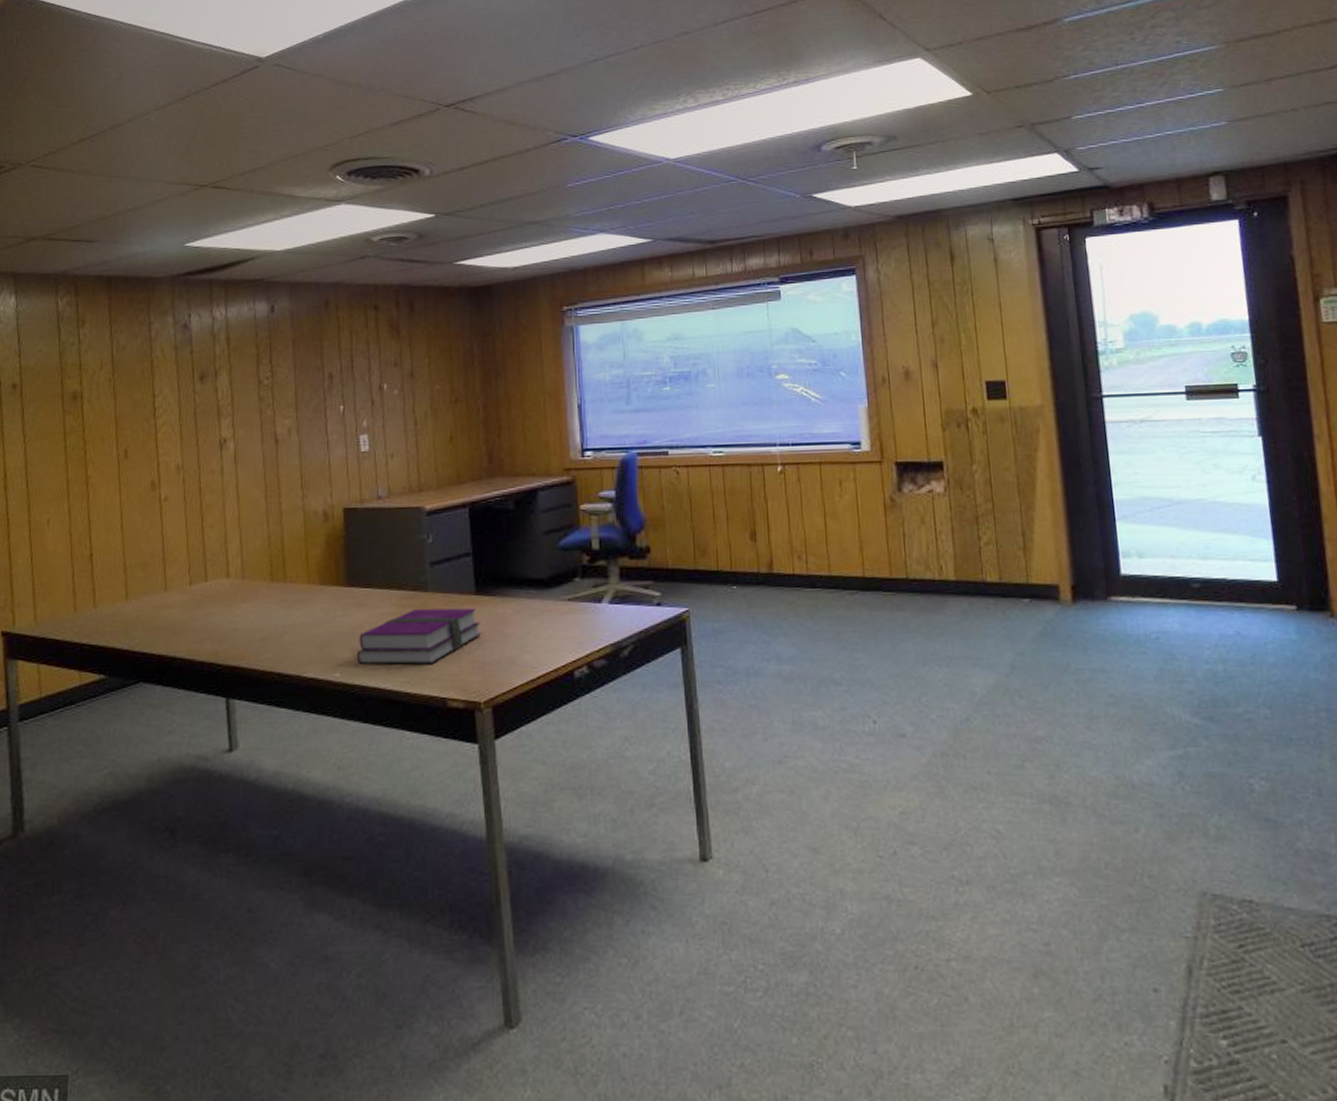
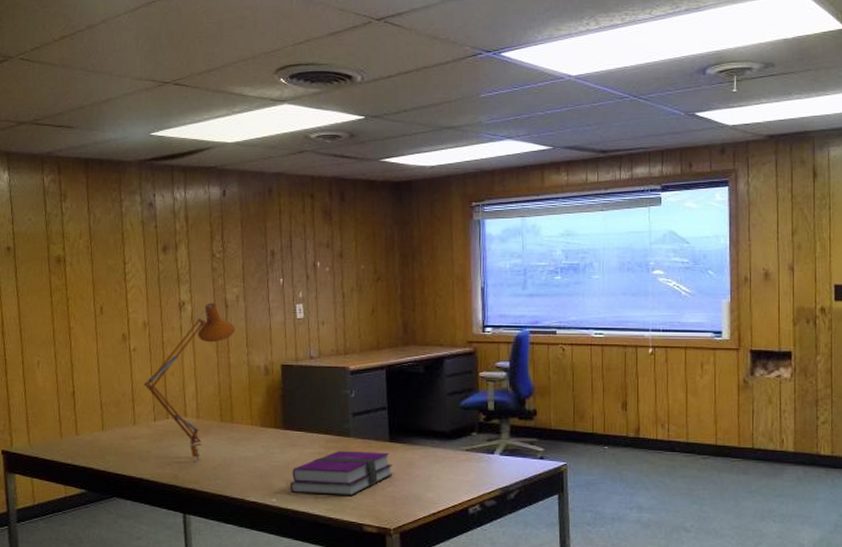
desk lamp: none [177,438,287,632] -> present [143,303,235,462]

